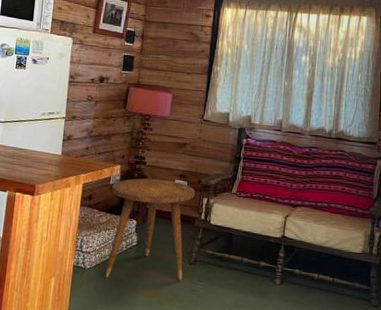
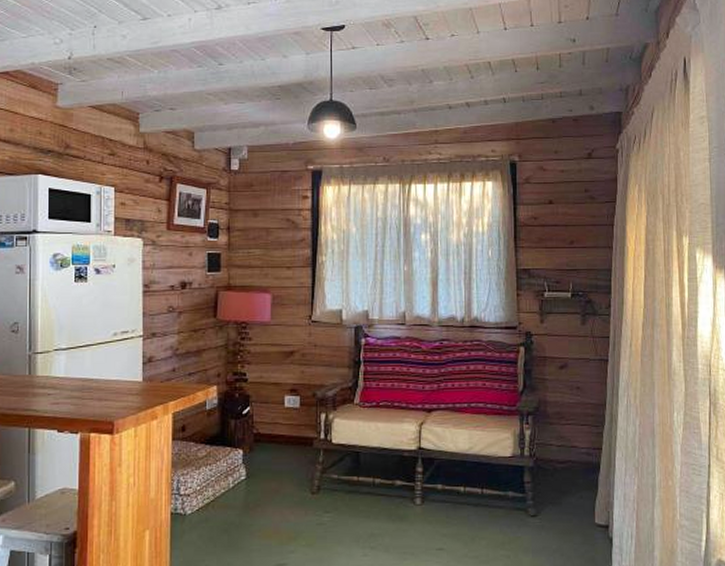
side table: present [106,178,196,281] -> none [208,397,311,523]

